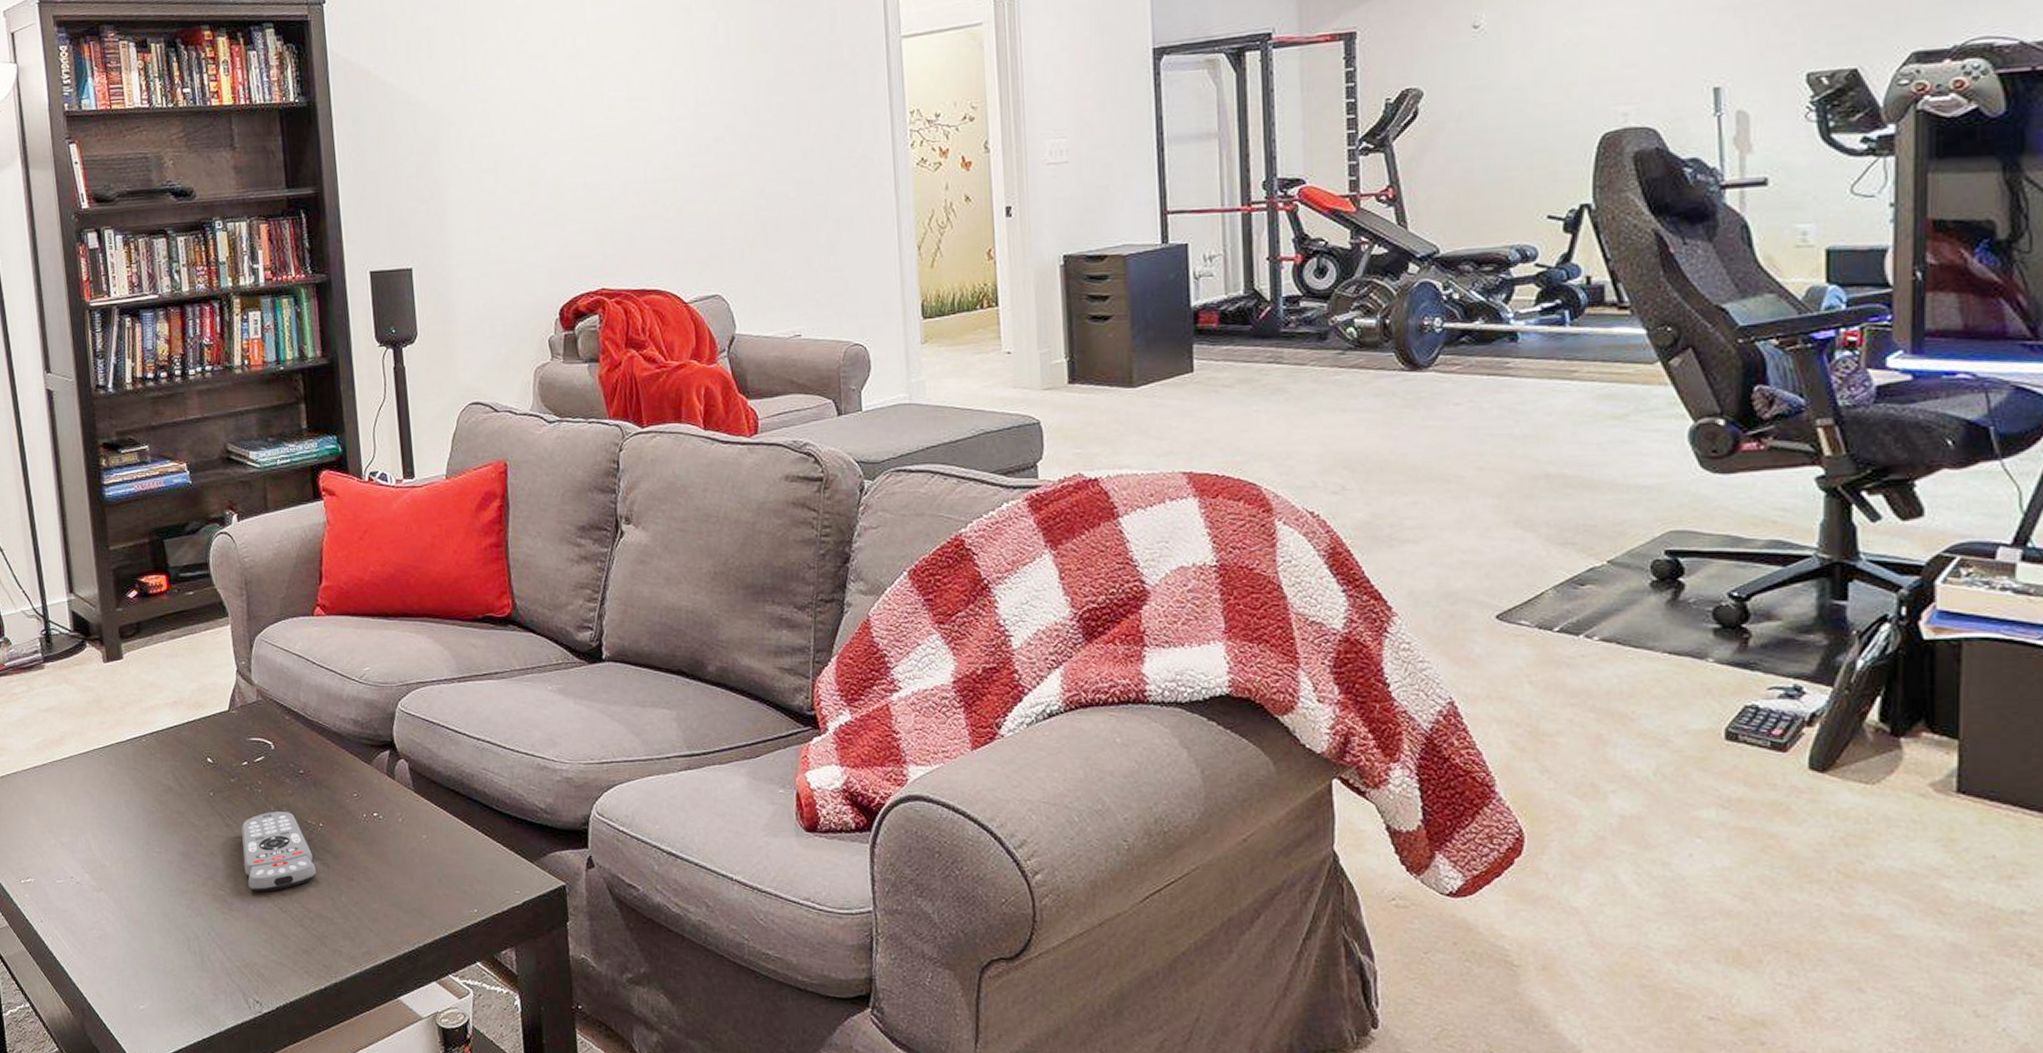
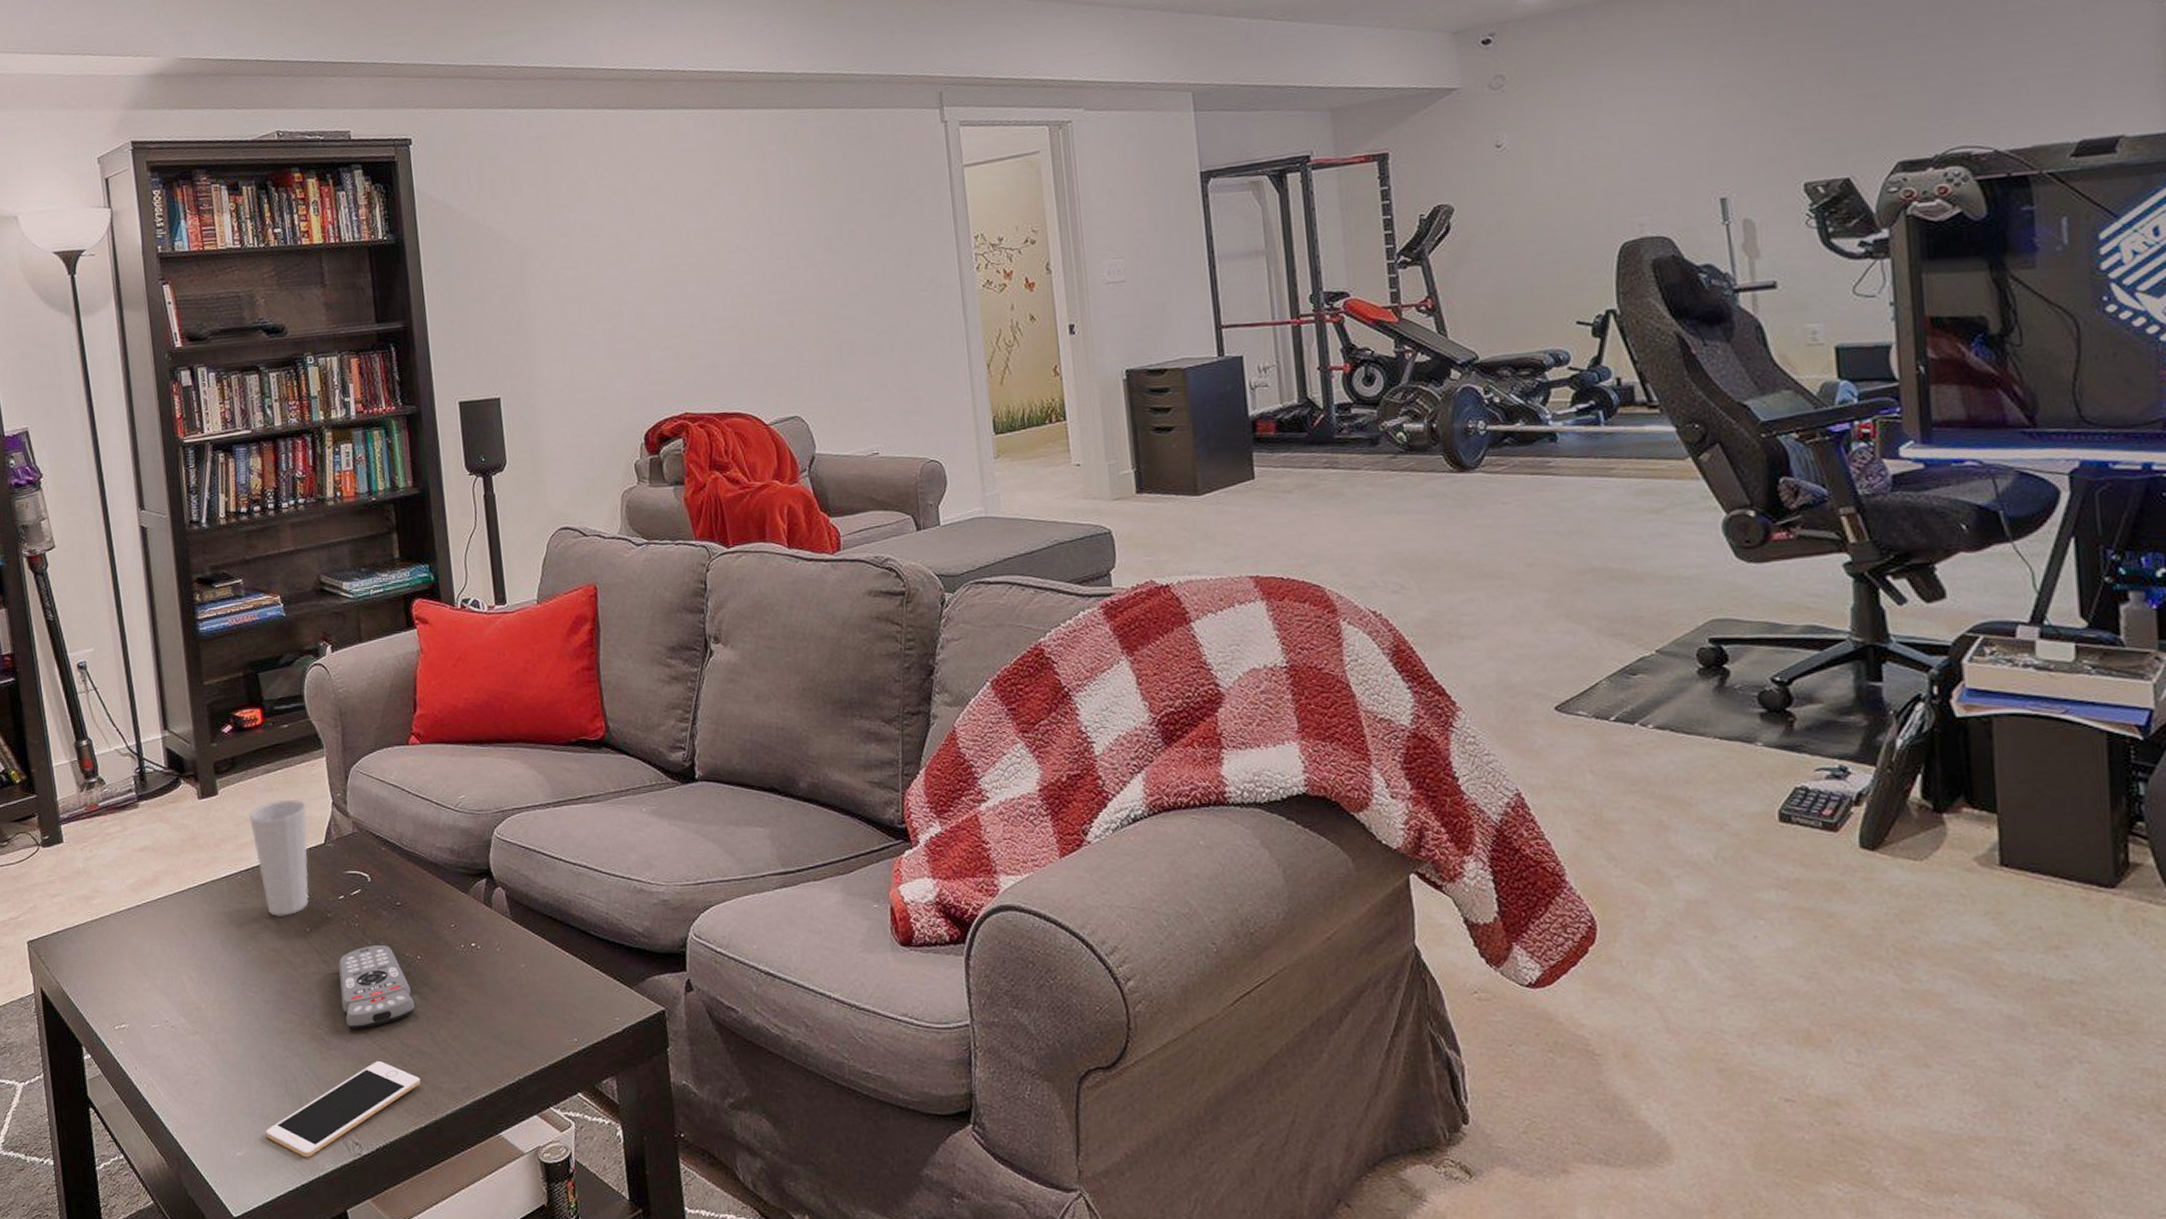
cup: none [154,667,213,780] -> present [249,800,309,916]
cell phone: none [168,923,321,1013] -> present [265,1060,421,1158]

